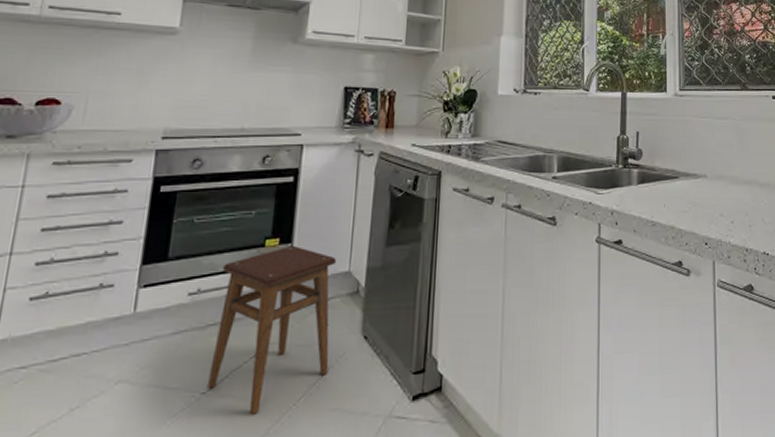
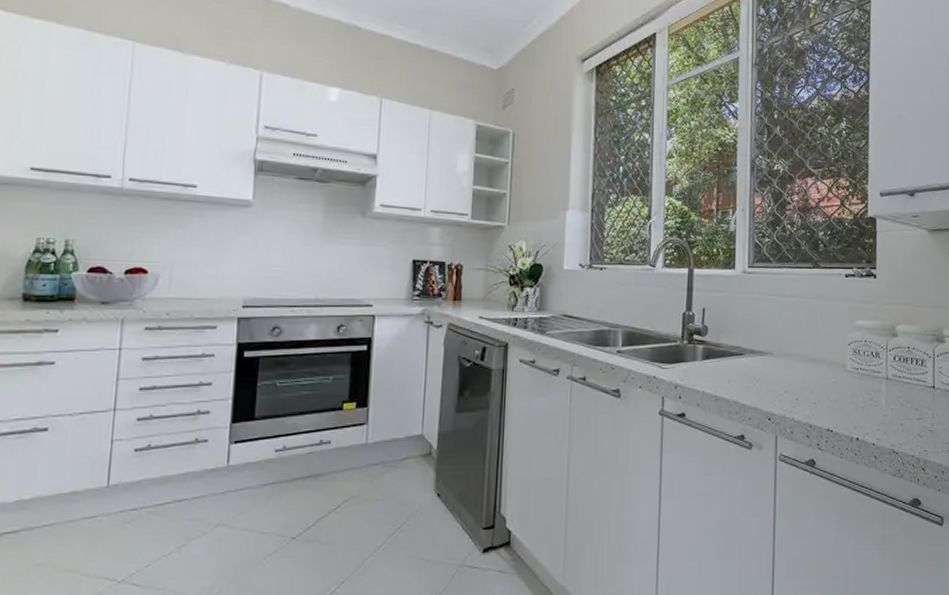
stool: present [207,245,336,415] -> none [296,409,409,558]

